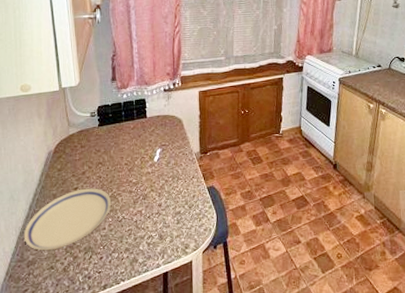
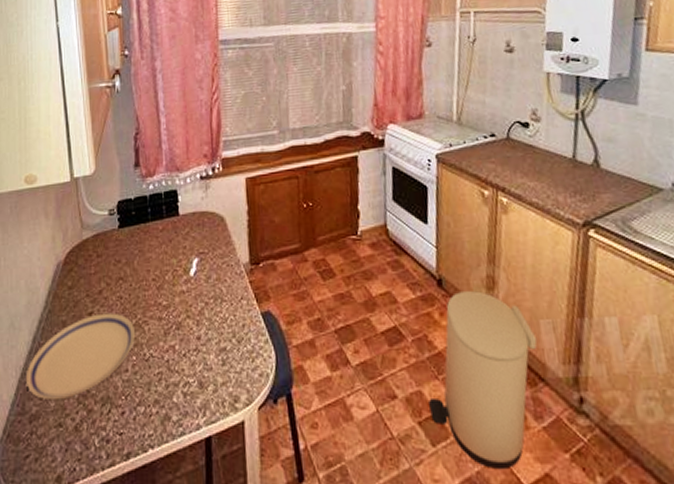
pedal bin: none [322,171,397,285] -> present [429,290,538,469]

